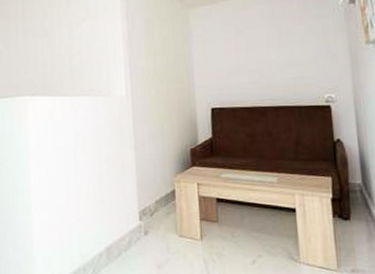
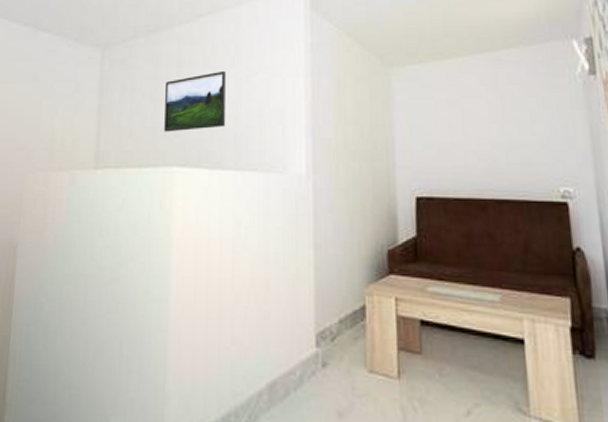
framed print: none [15,20,63,71] -> present [164,70,226,132]

